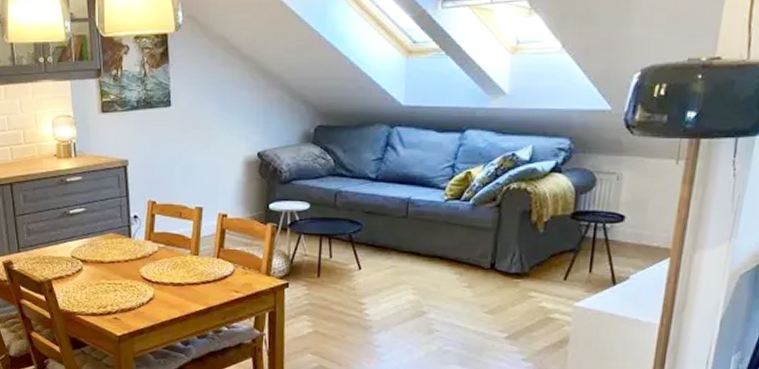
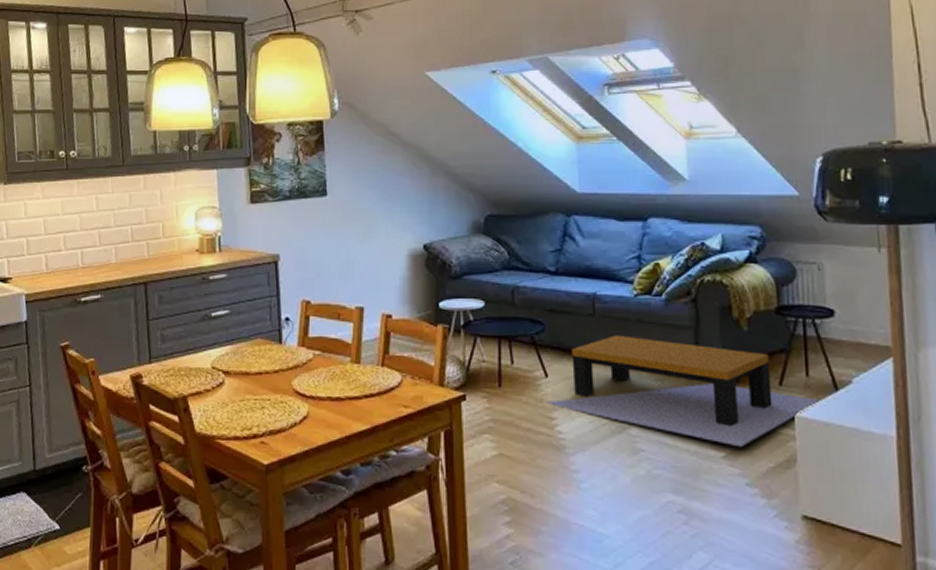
coffee table: none [357,235,597,330] -> present [545,335,819,448]

